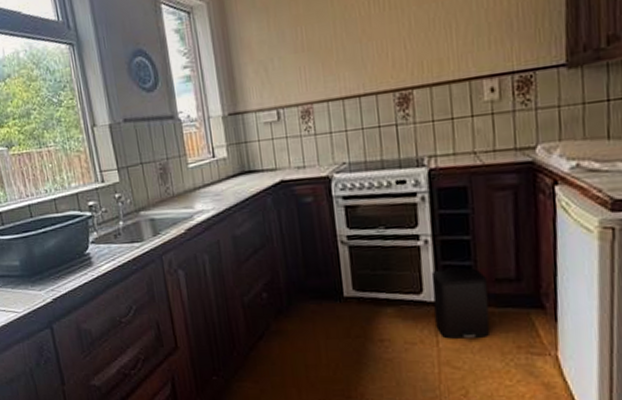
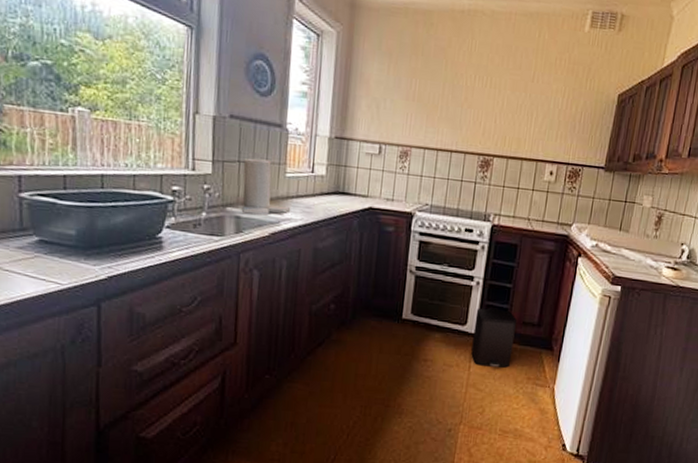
paper towel: none [145,155,201,214] -> present [241,158,291,216]

